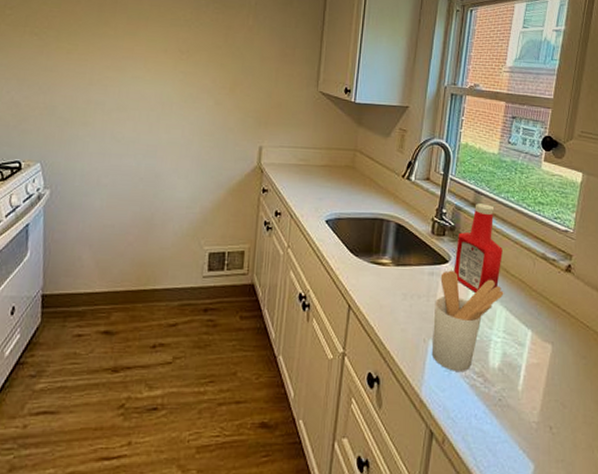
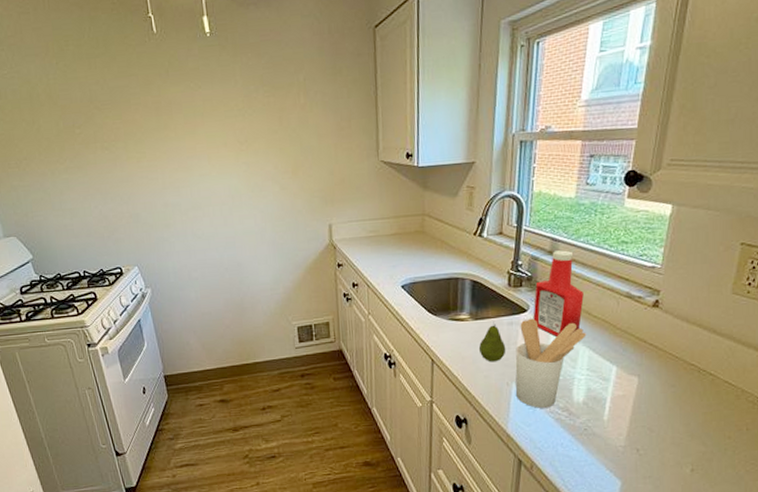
fruit: none [397,269,426,315] -> present [478,321,506,362]

